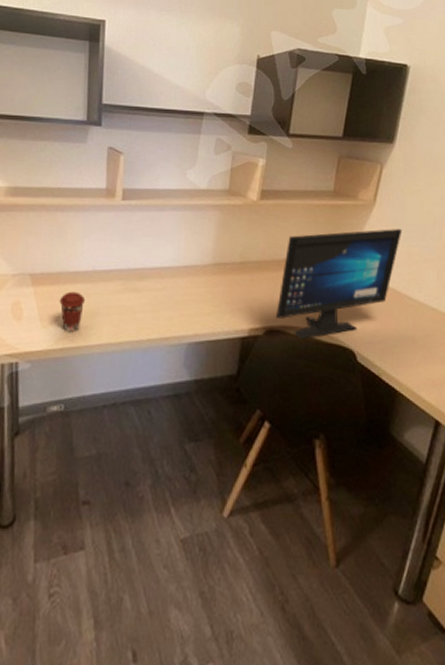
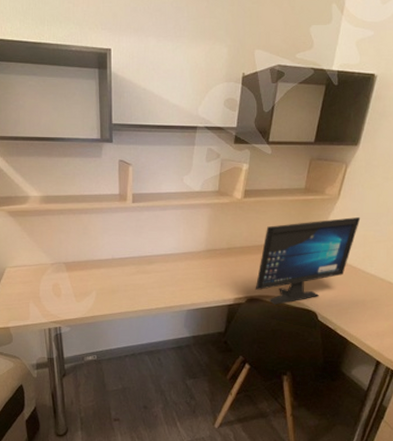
coffee cup: present [59,291,86,333] -> none [88,274,108,305]

